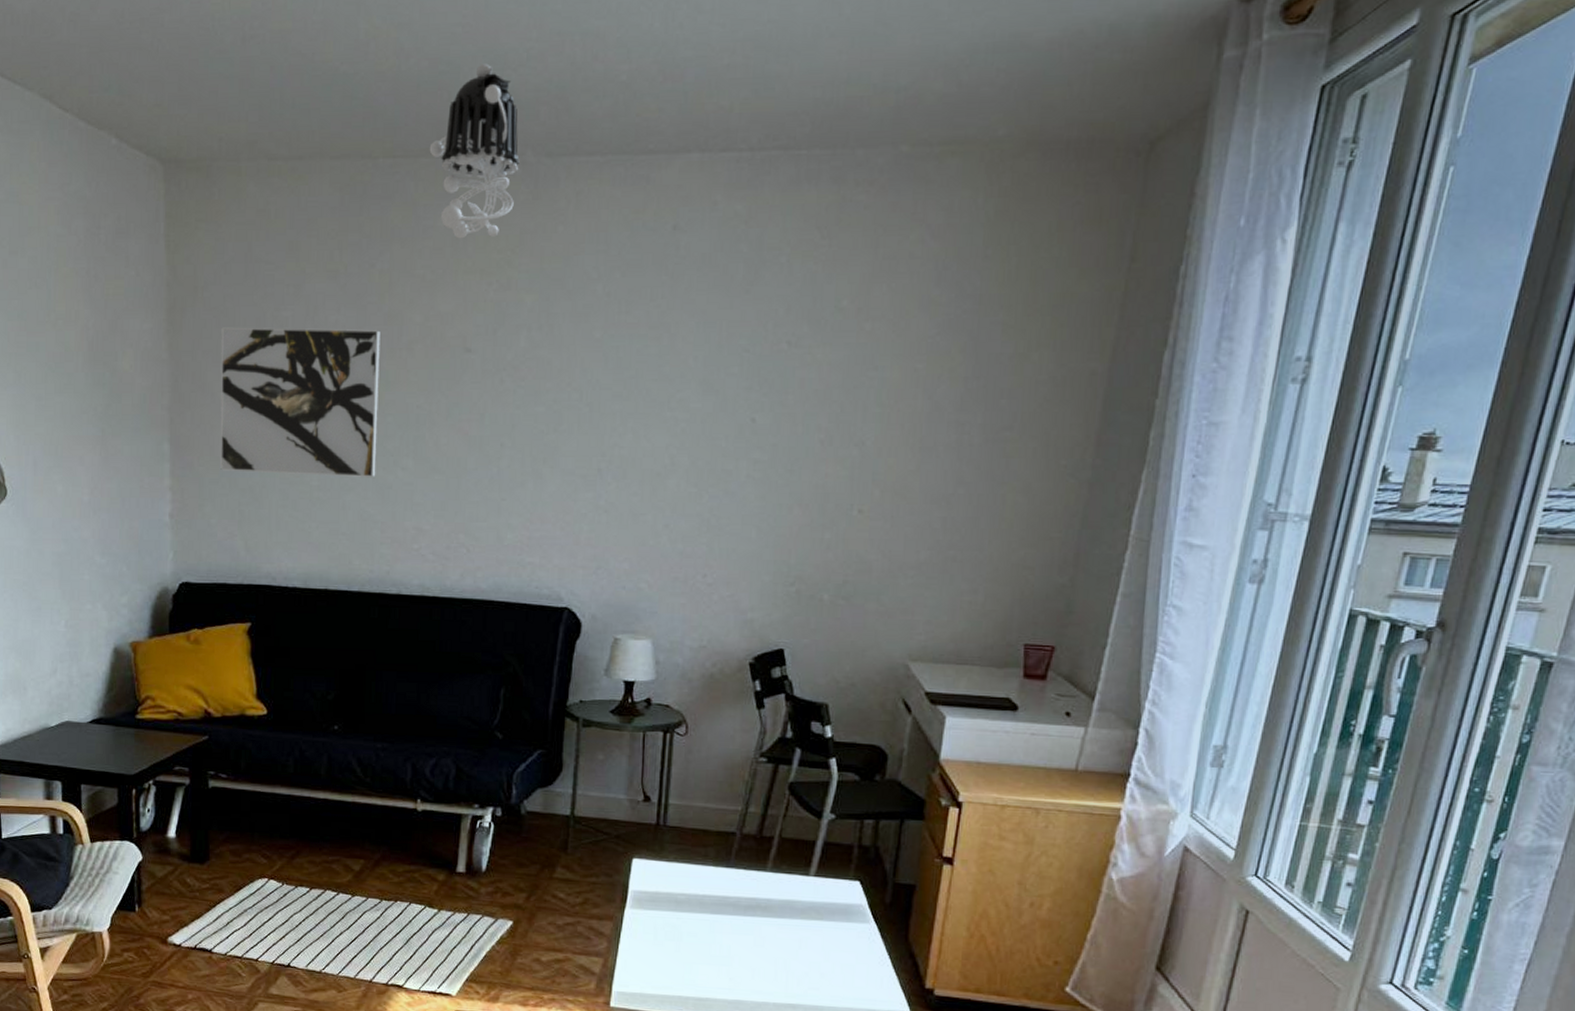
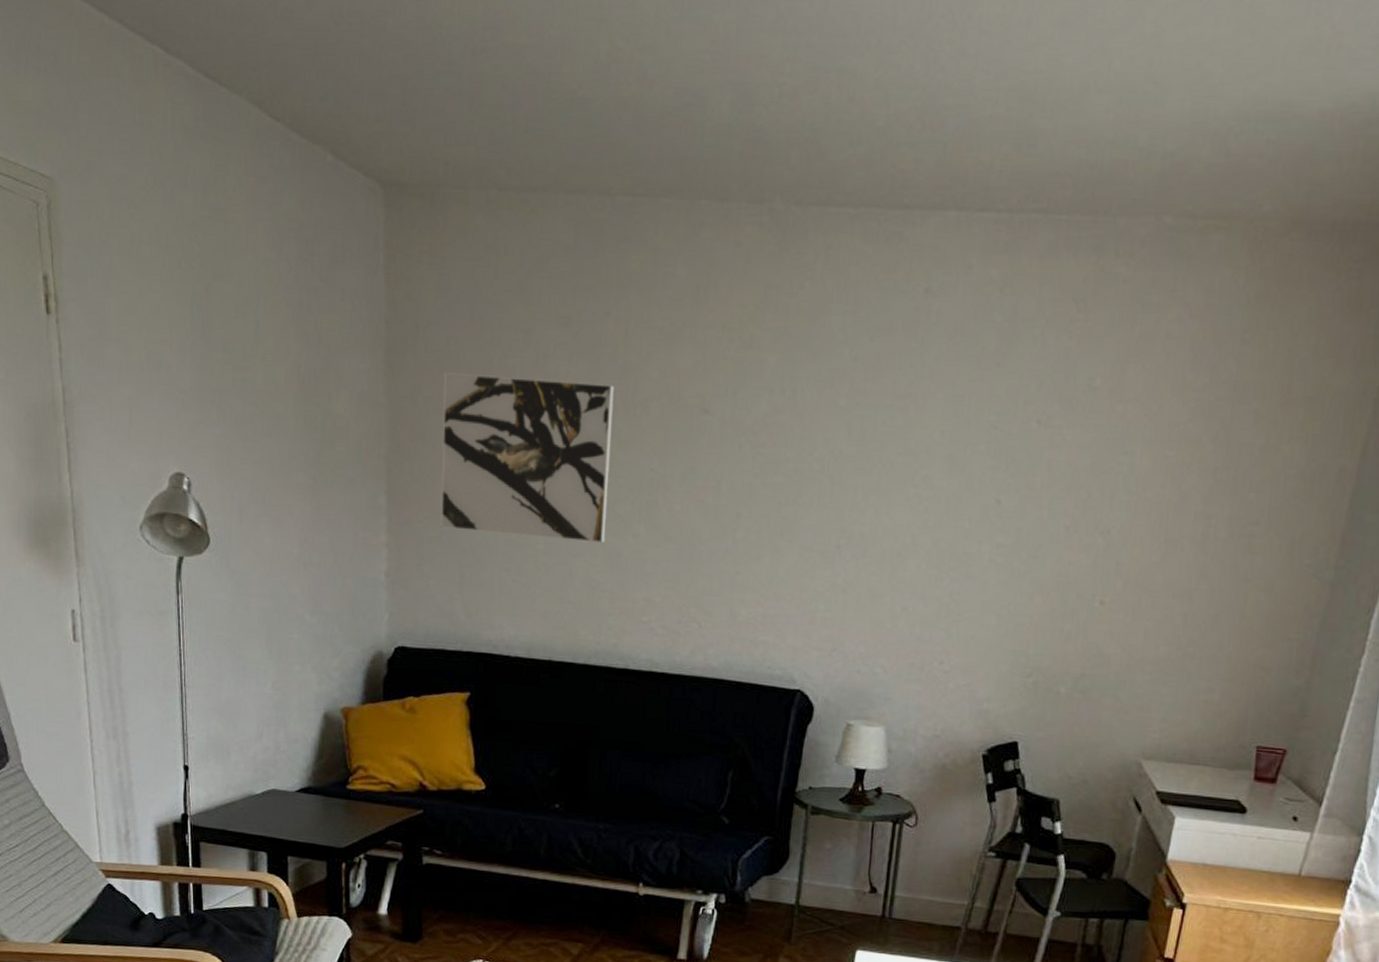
pendant lamp: present [429,63,520,239] -> none [671,97,767,290]

